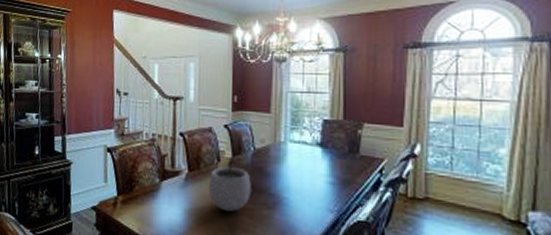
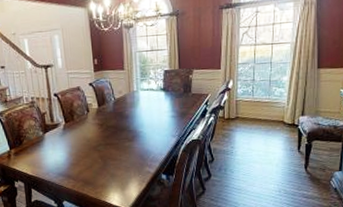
plant pot: present [208,157,251,212] -> none [82,107,115,148]

